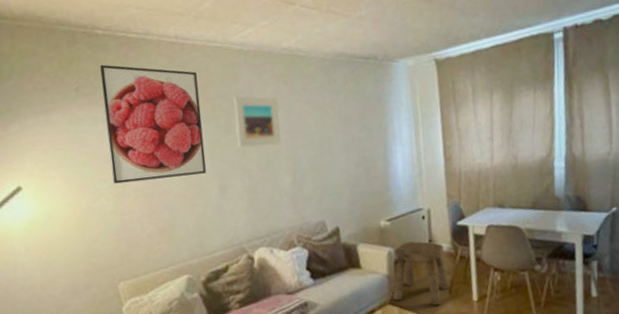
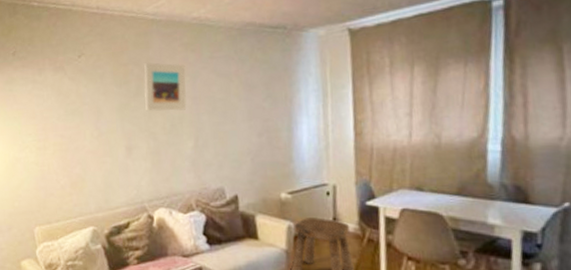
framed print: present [100,64,207,184] -> none [33,32,116,138]

